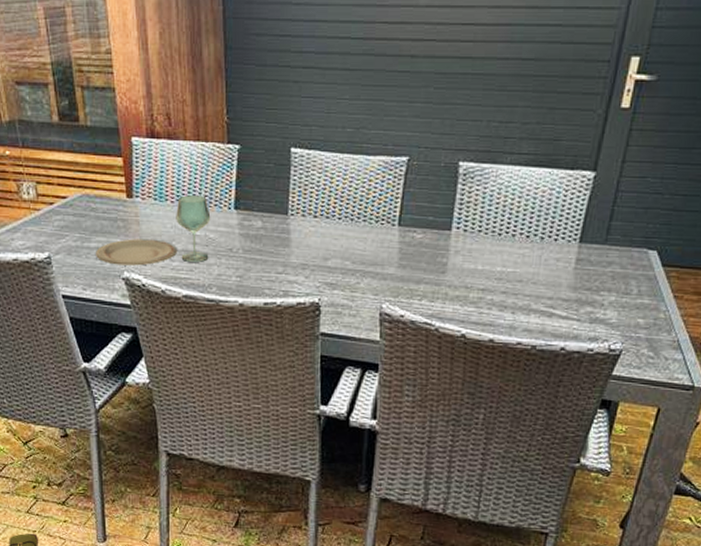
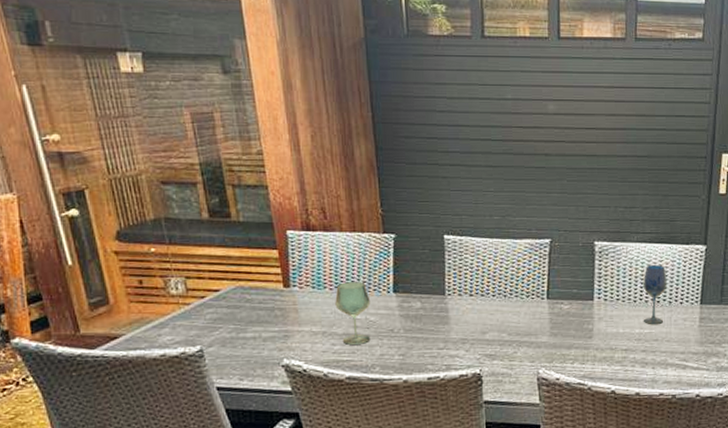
plate: present [96,239,178,266] -> none [253,325,339,353]
wineglass: none [507,192,542,264] -> present [643,264,667,325]

